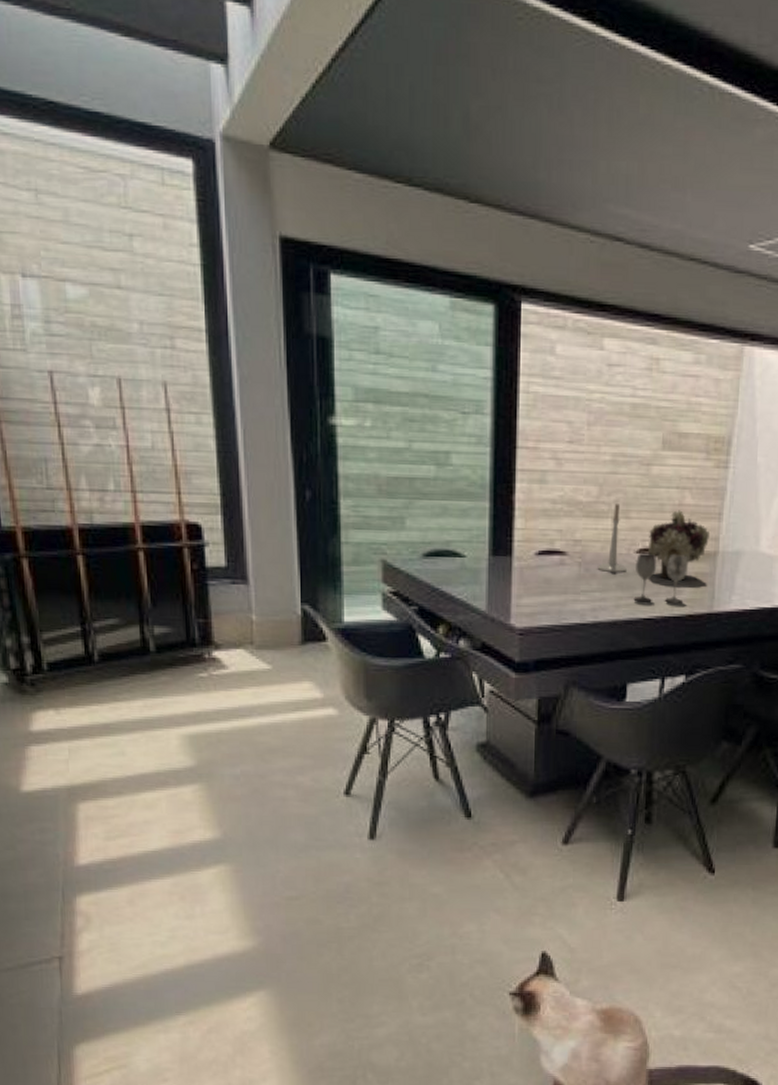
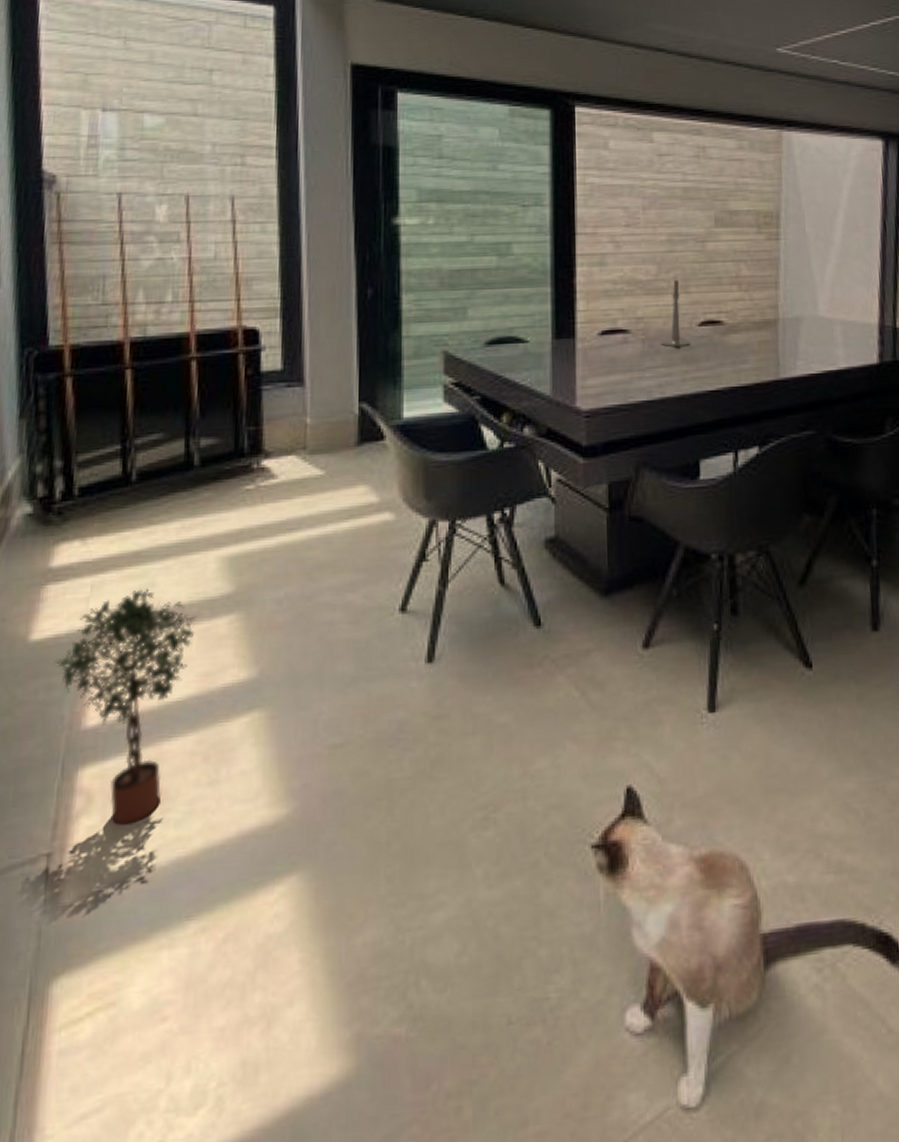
potted tree: none [45,756,164,941] -> present [54,588,196,825]
wineglass: present [633,552,689,605] -> none [699,324,752,374]
flower arrangement: present [648,510,709,581] -> none [709,282,768,351]

